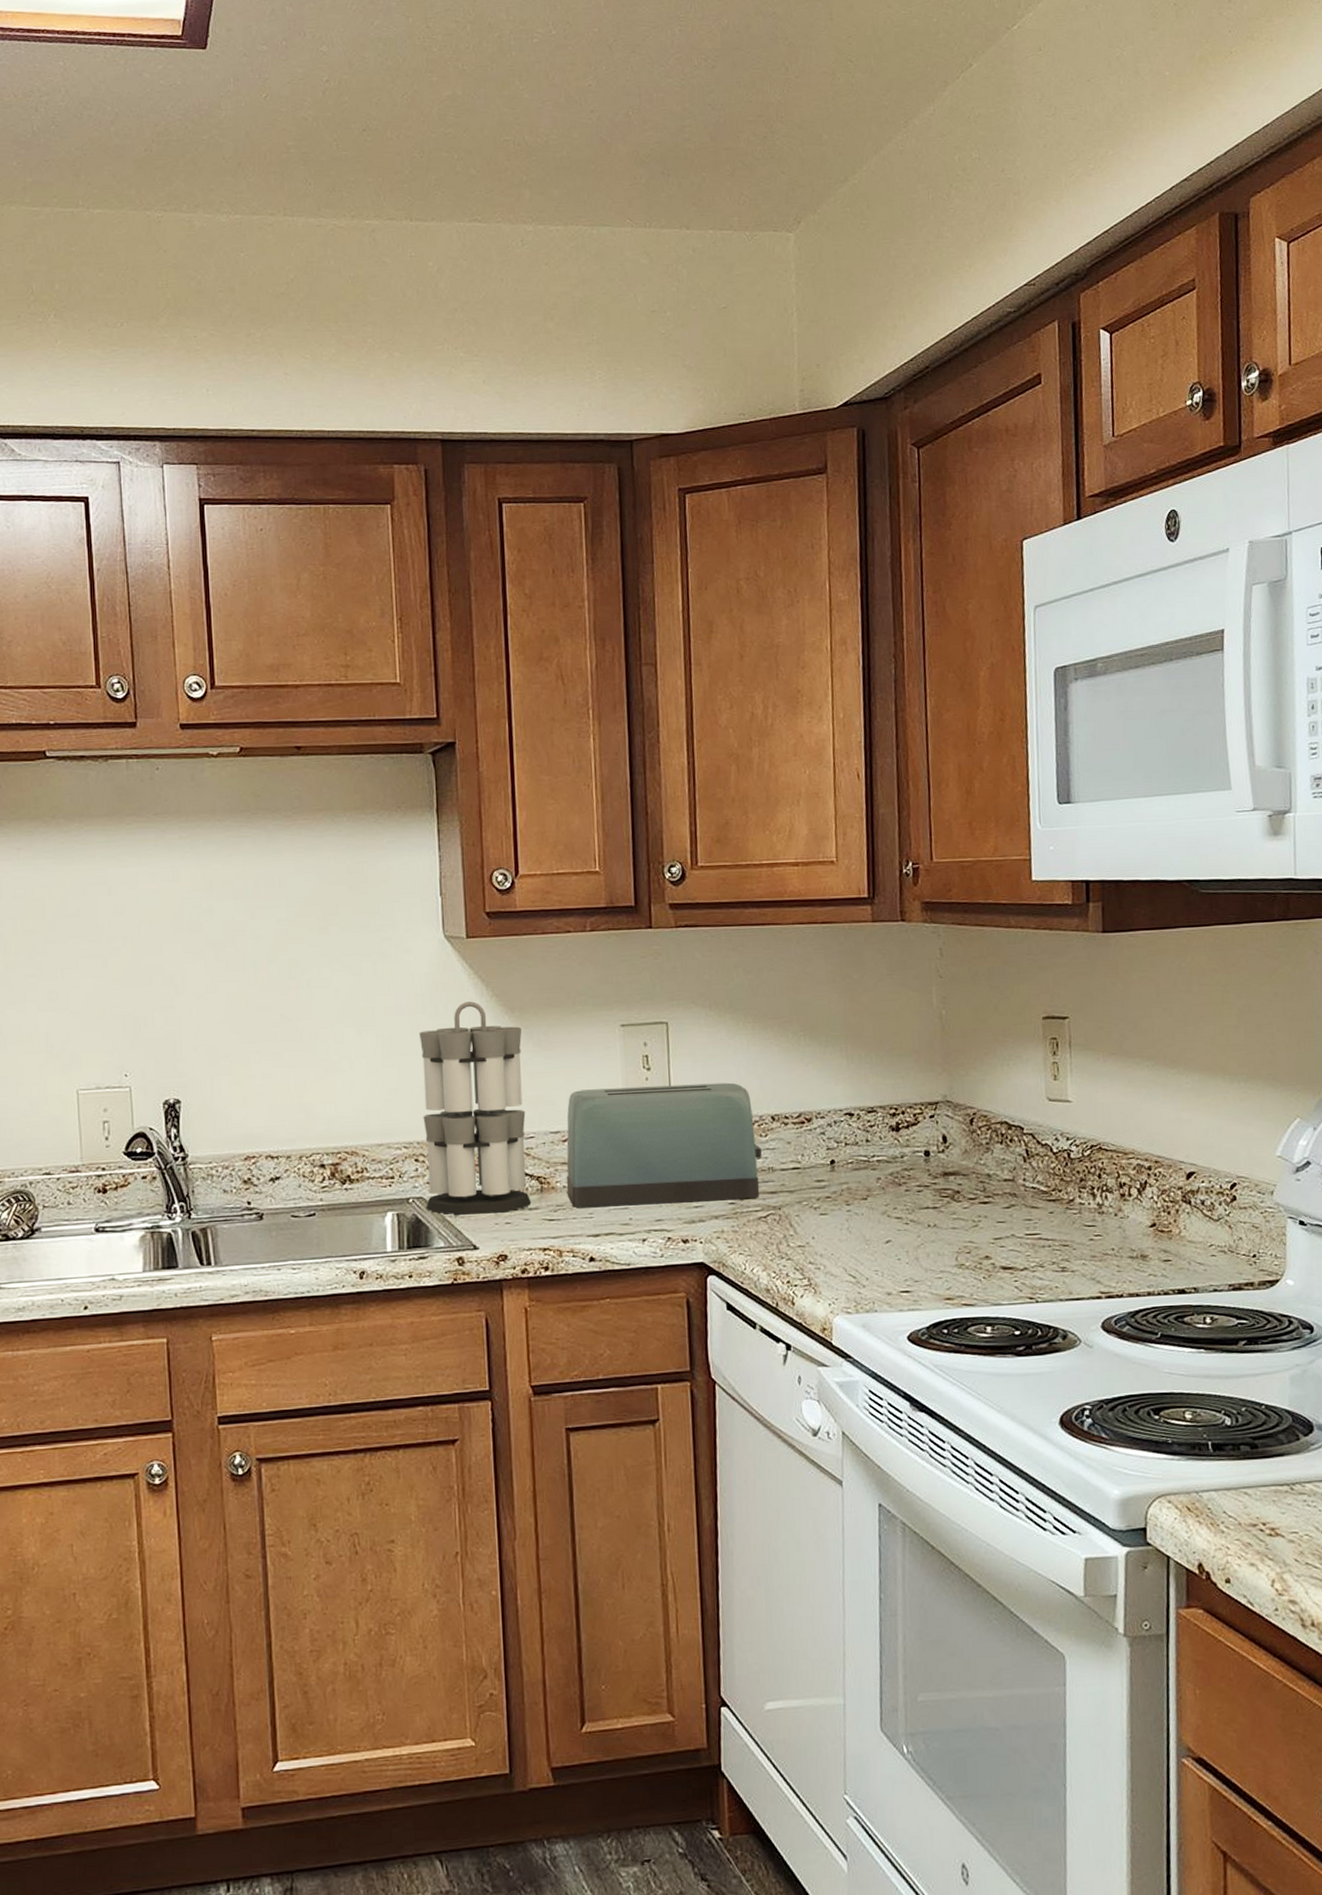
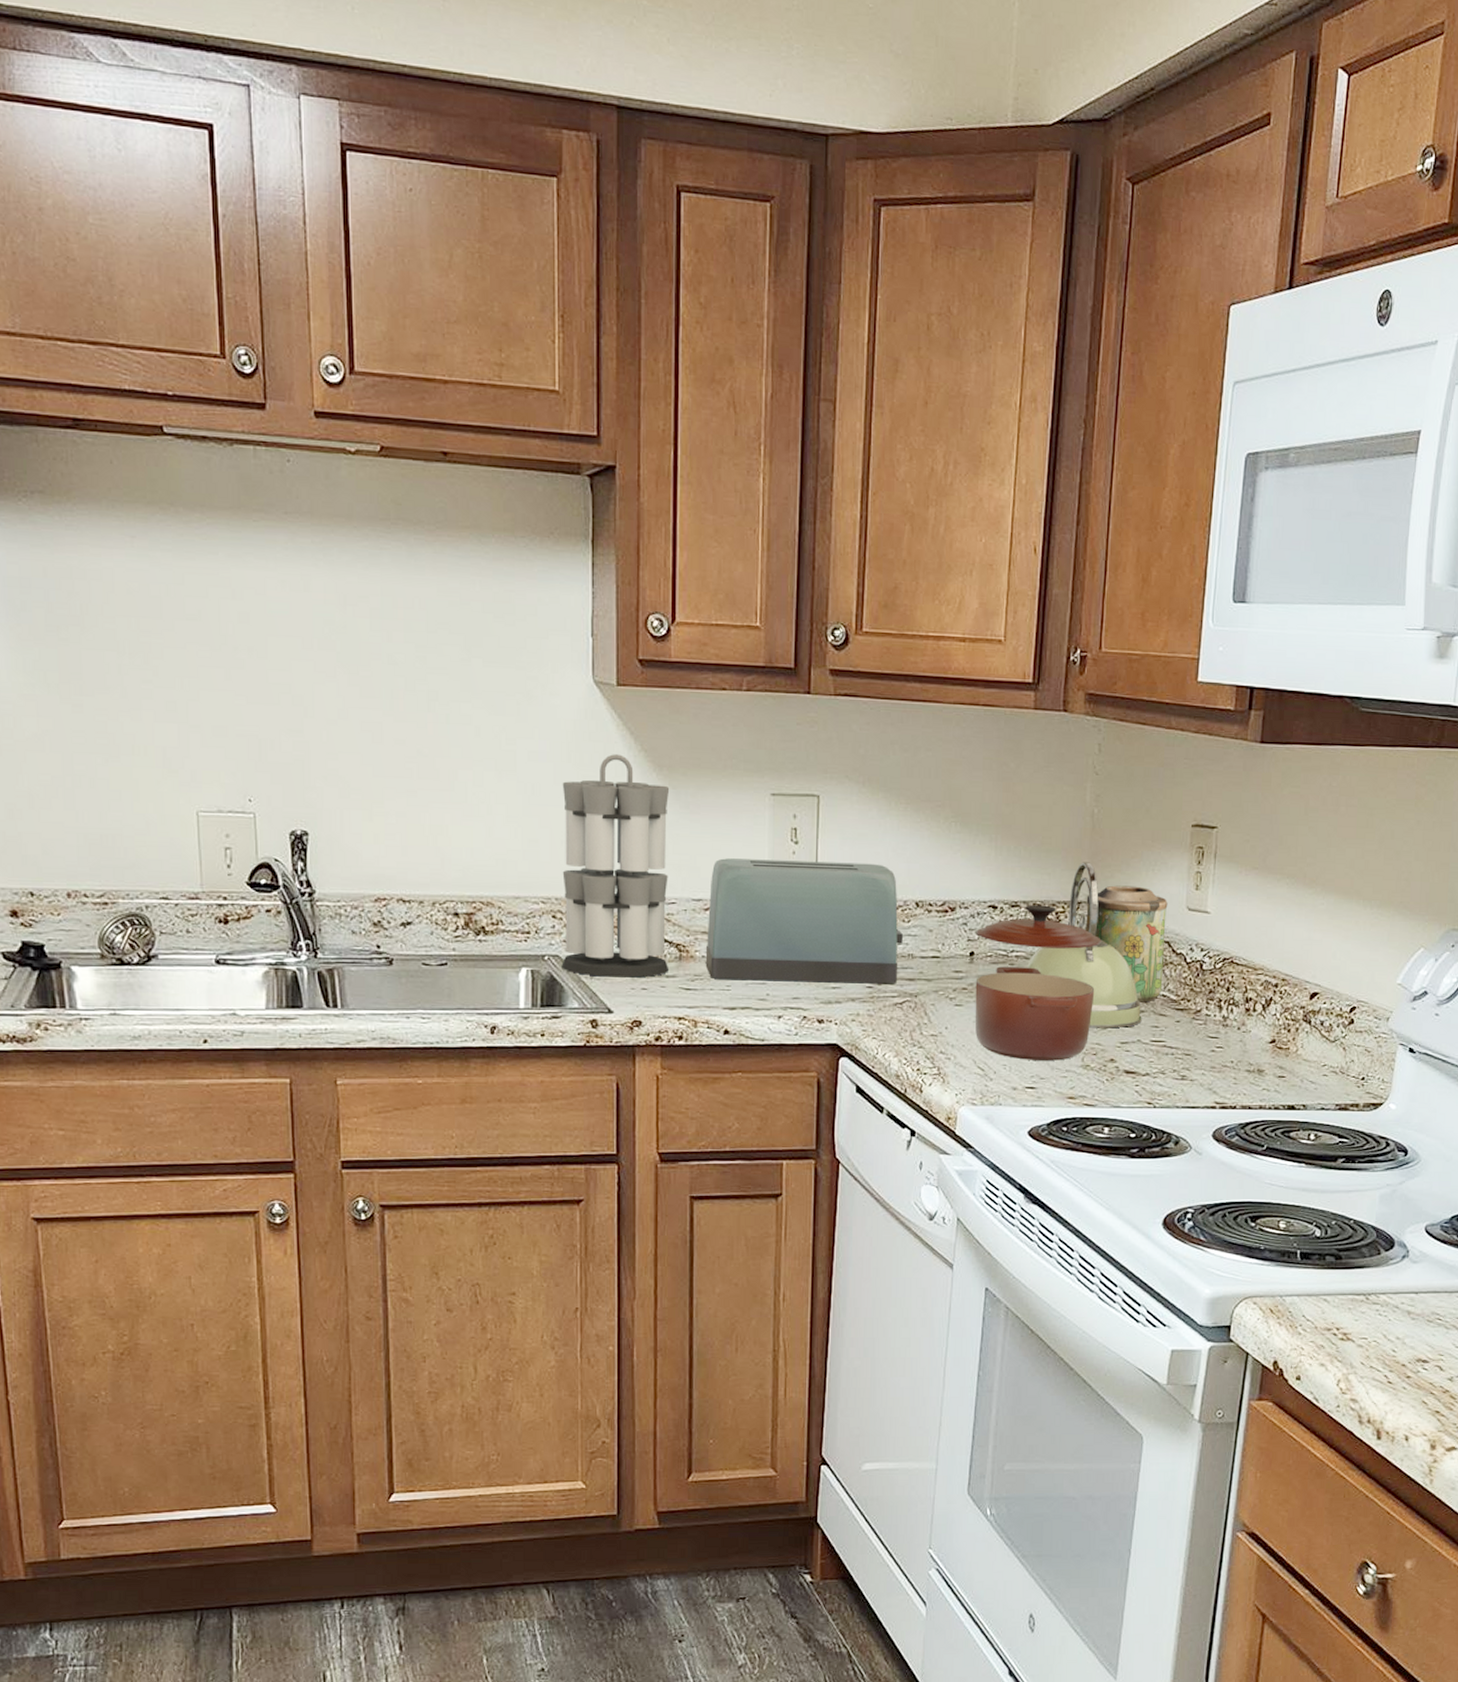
saucepan: none [835,1108,963,1264] -> present [975,904,1101,1061]
kettle: none [887,1062,1014,1226] -> present [1025,862,1142,1029]
canister: none [943,1081,1031,1197] -> present [1085,885,1168,1002]

